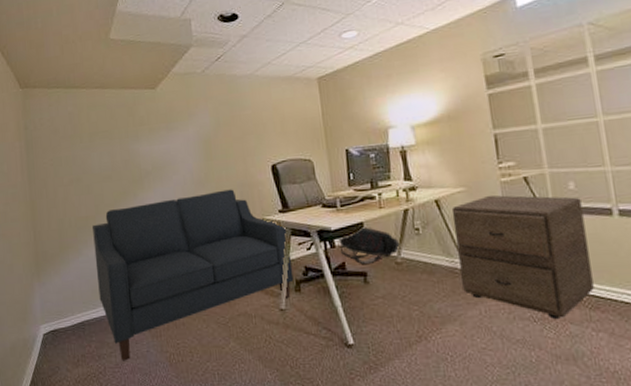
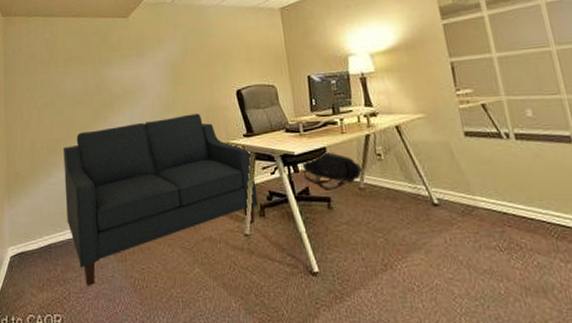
filing cabinet: present [451,195,594,319] -> none [412,121,559,248]

